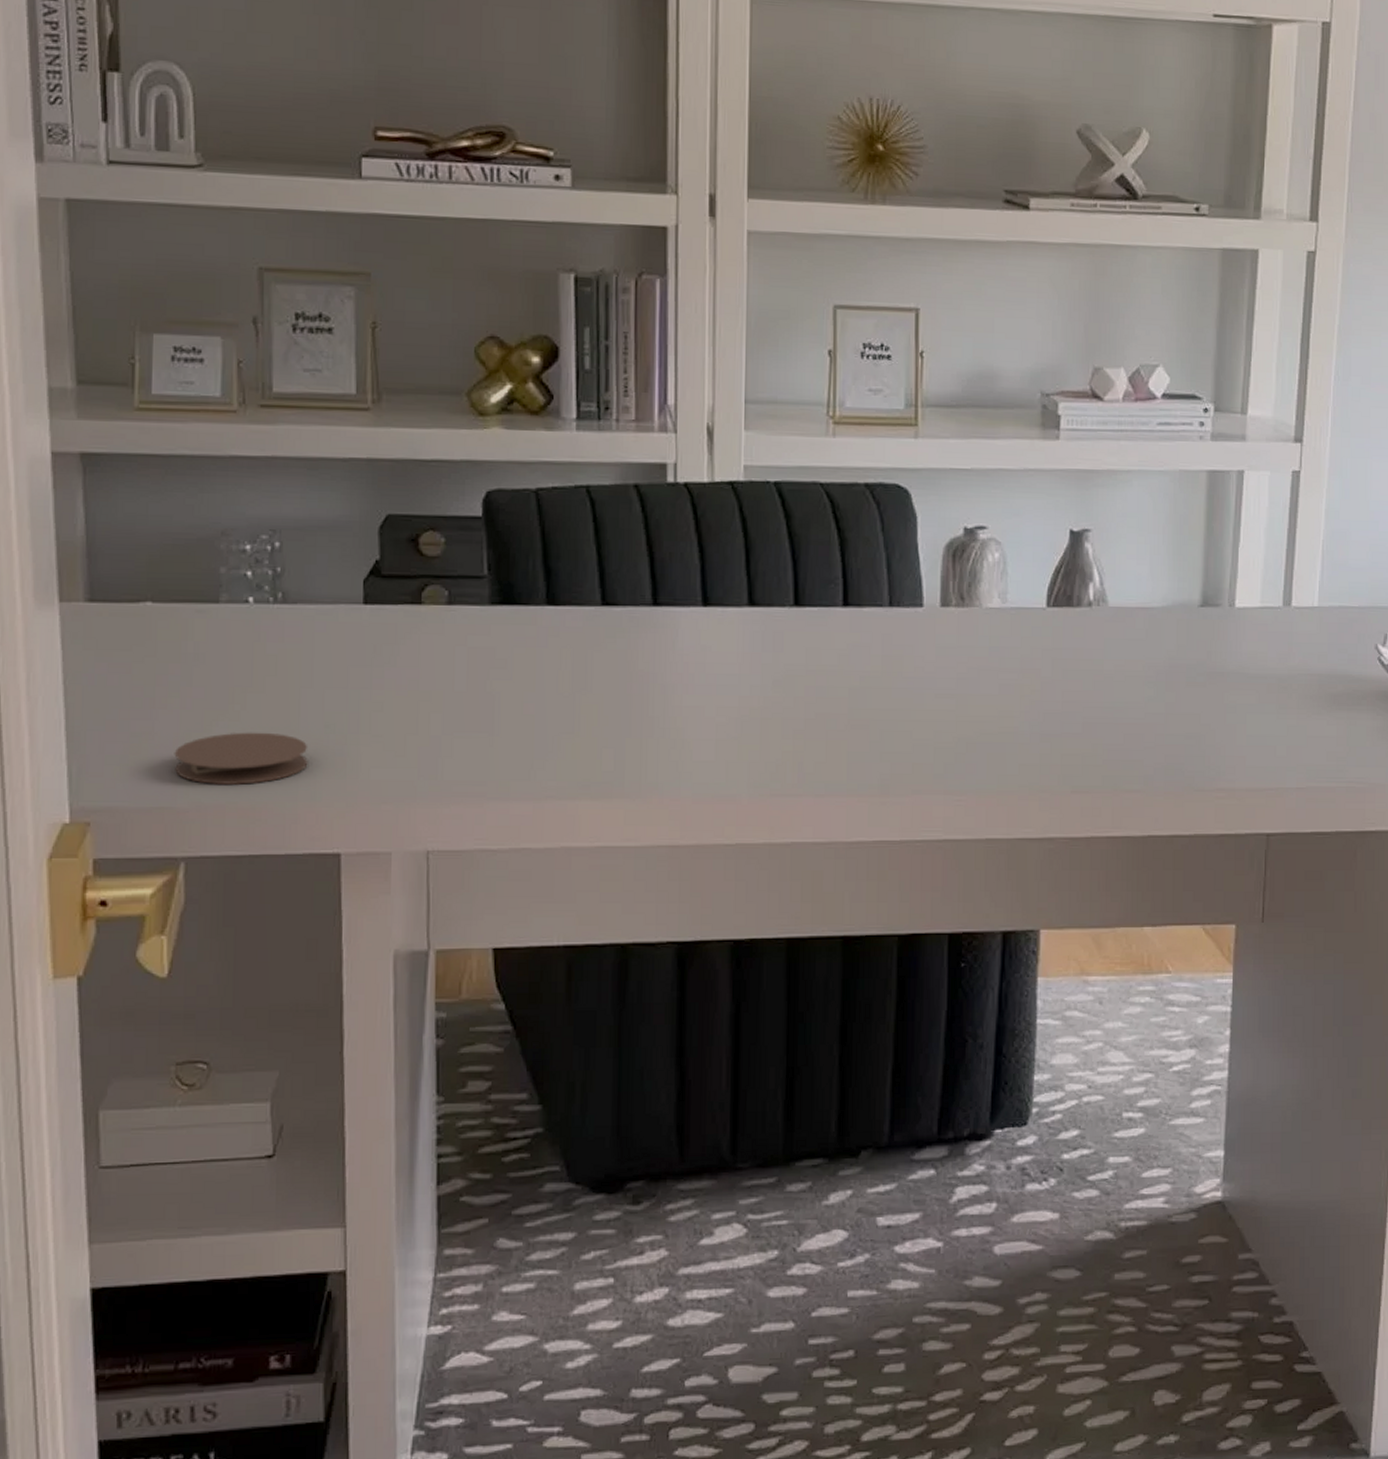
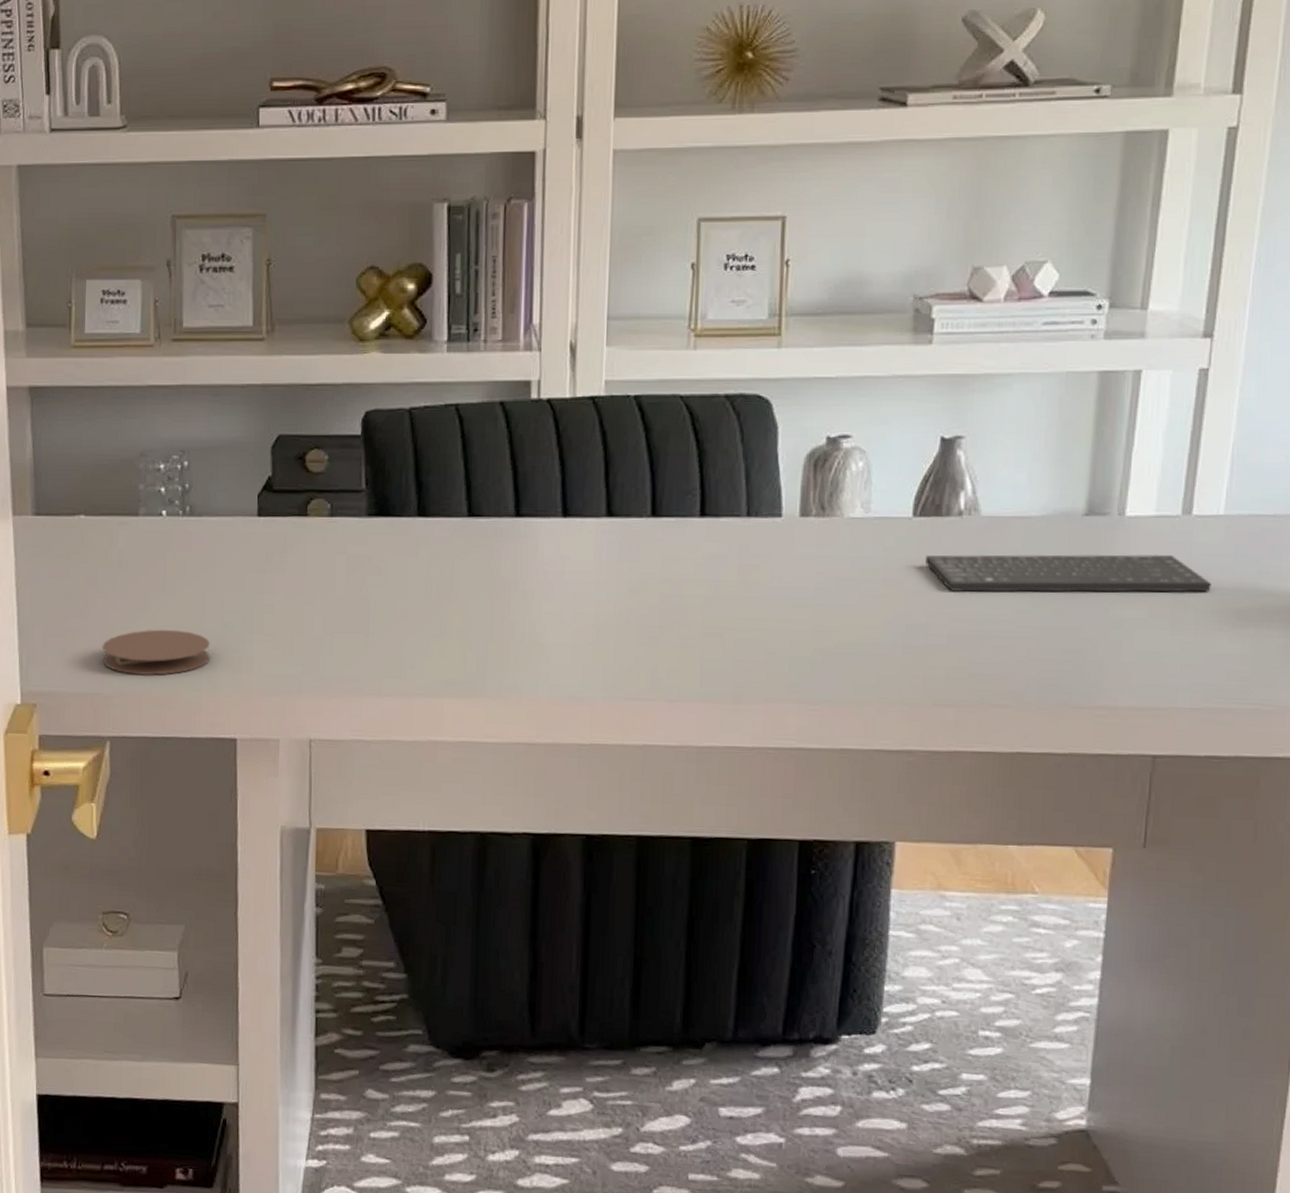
keyboard: none [1060,643,1310,680] -> present [925,554,1212,593]

